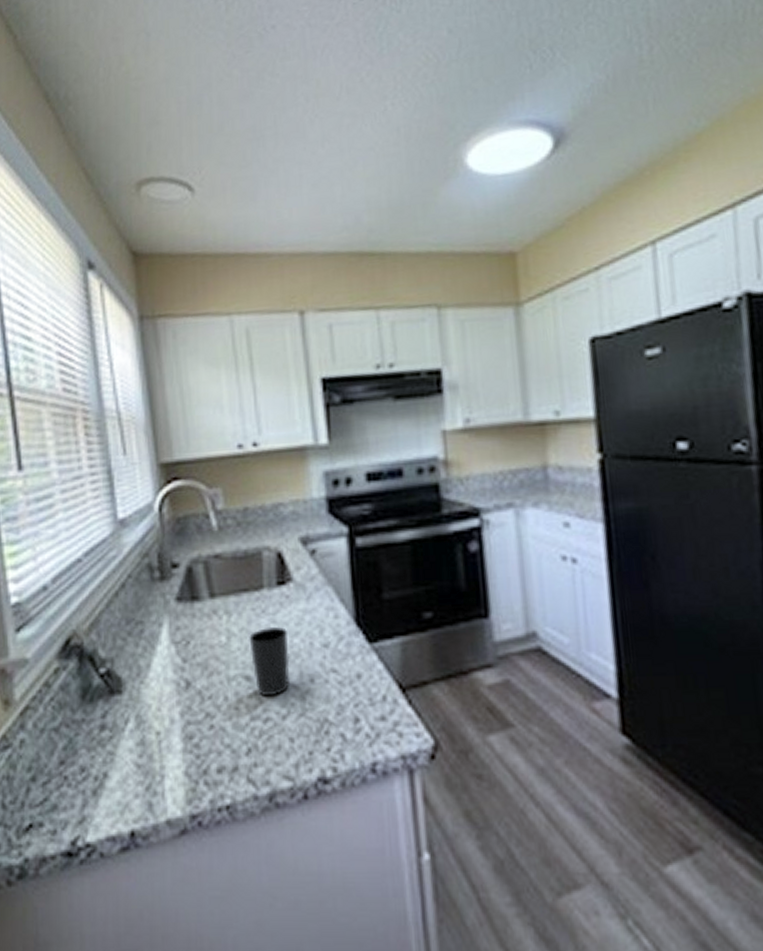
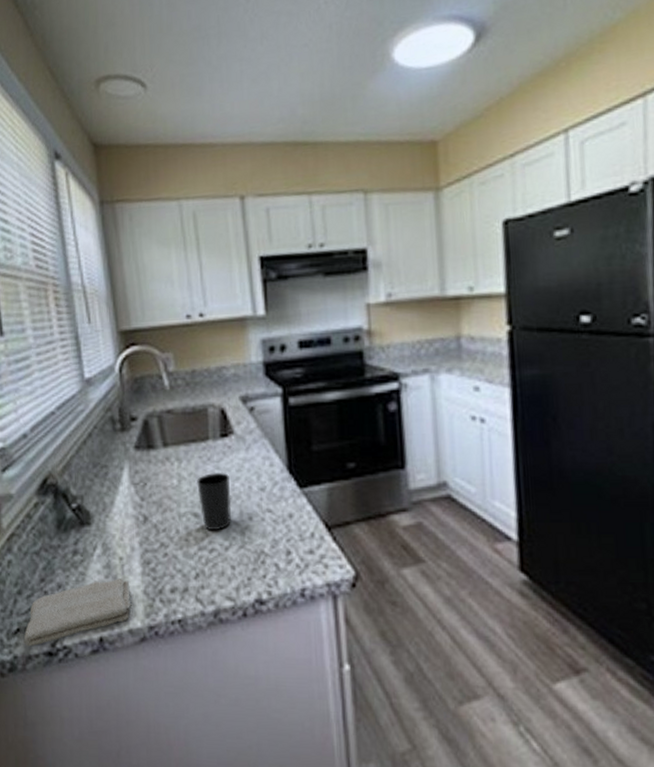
washcloth: none [37,756,170,846] -> present [23,577,132,647]

